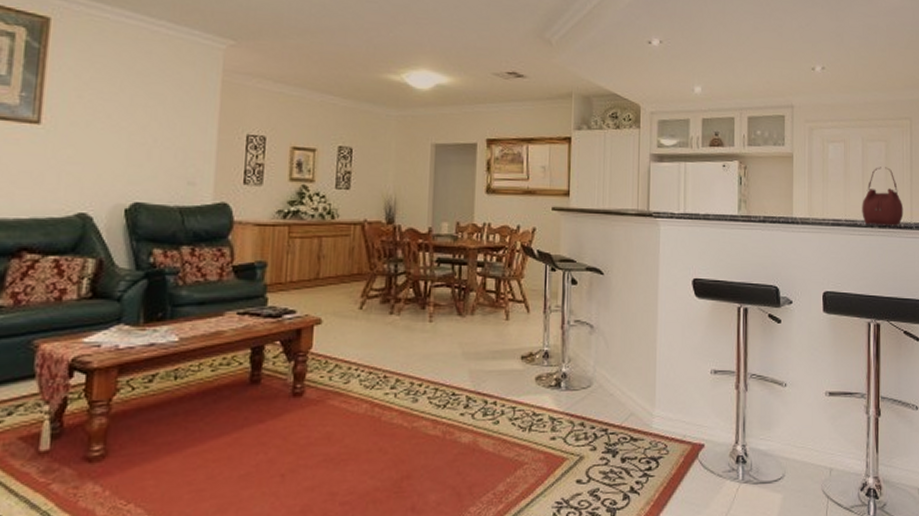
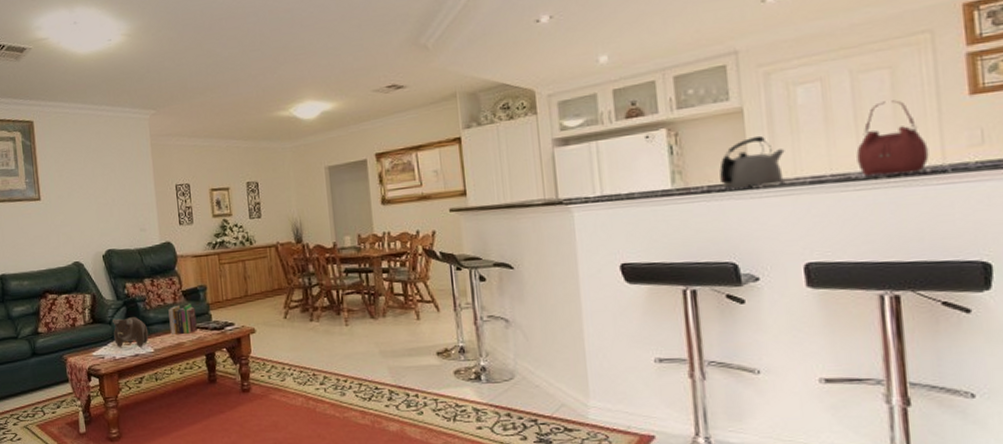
plush toy: none [121,294,176,334] -> present [112,317,149,347]
books: none [207,282,247,322] -> present [168,304,197,336]
kettle: none [773,179,818,223] -> present [719,135,785,190]

